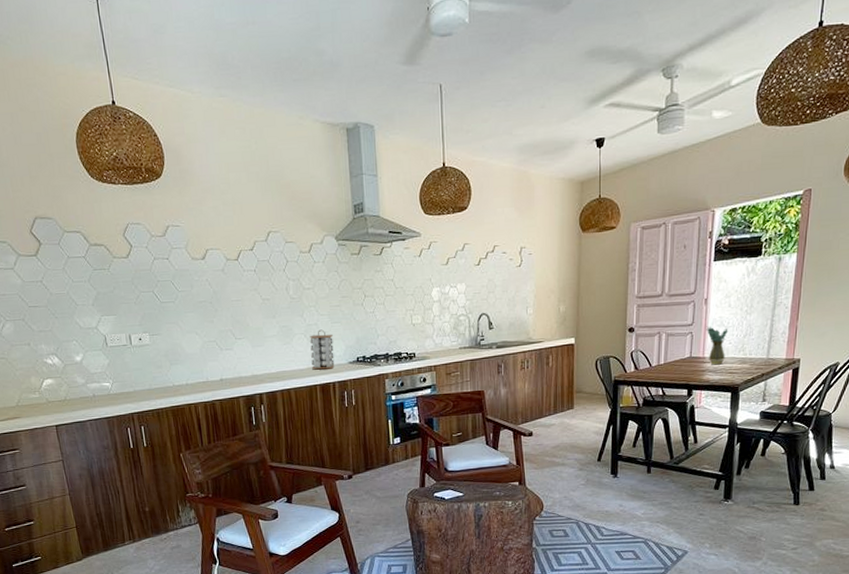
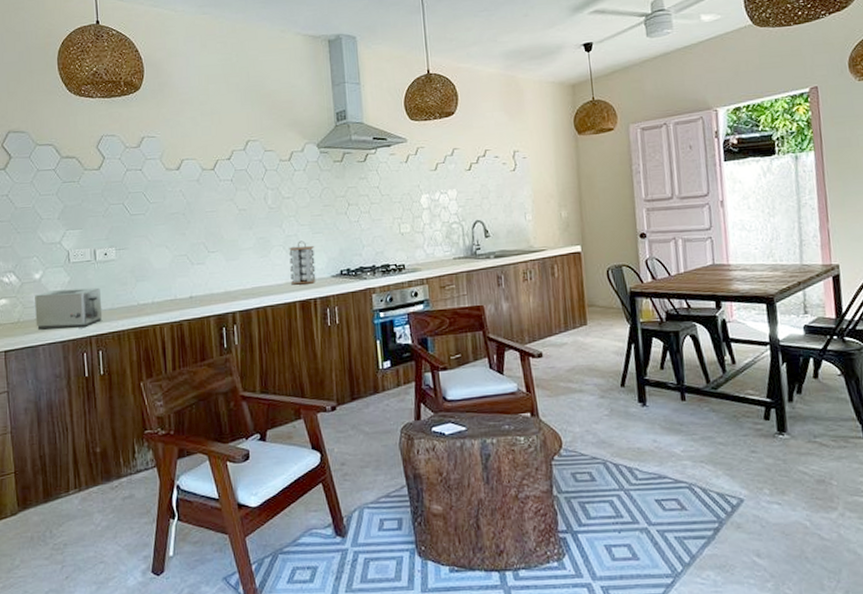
toaster: none [78,370,142,407] -> present [35,287,103,330]
vase: present [706,326,728,365] -> none [726,230,753,273]

